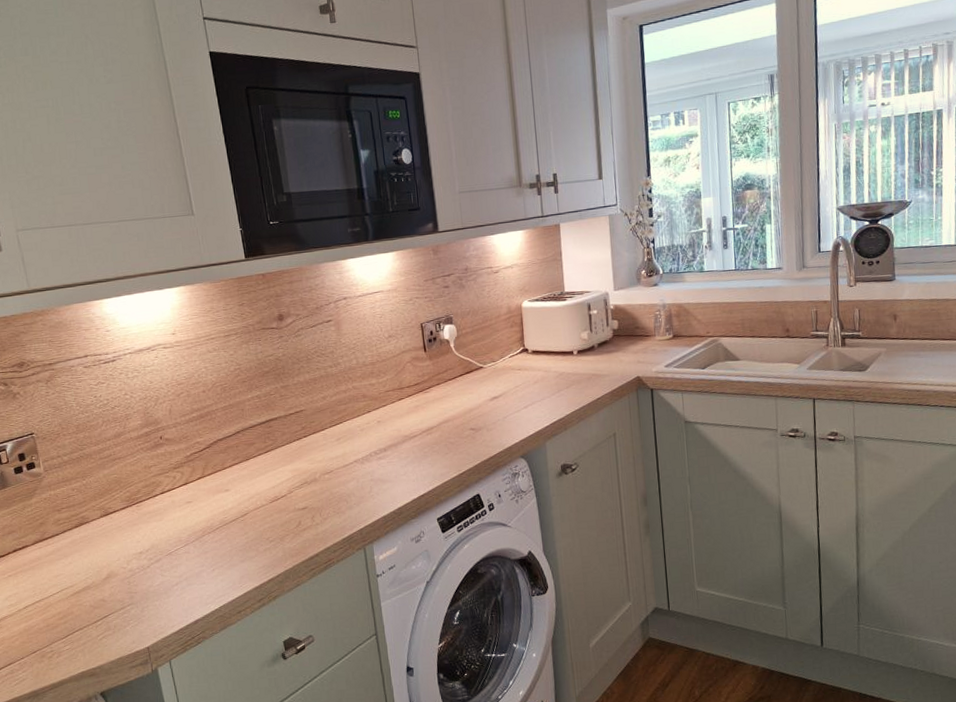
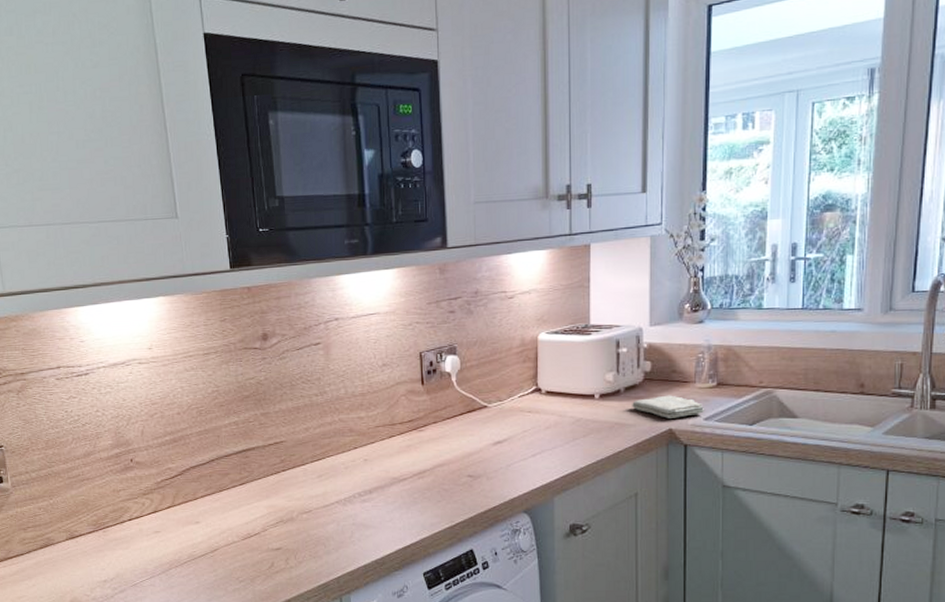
washcloth: none [605,348,665,368] -> present [632,395,705,418]

